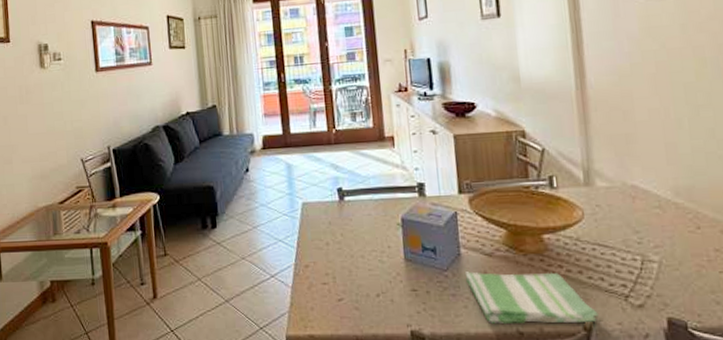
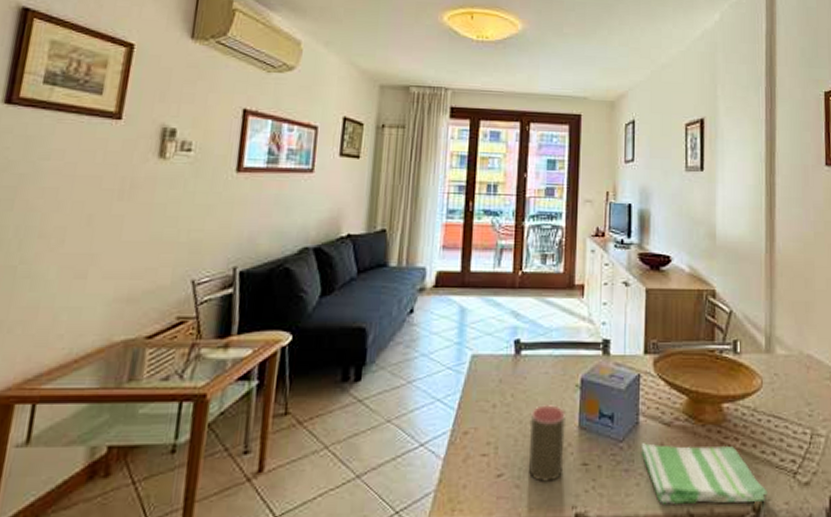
cup: none [360,240,395,305] -> present [527,403,565,482]

